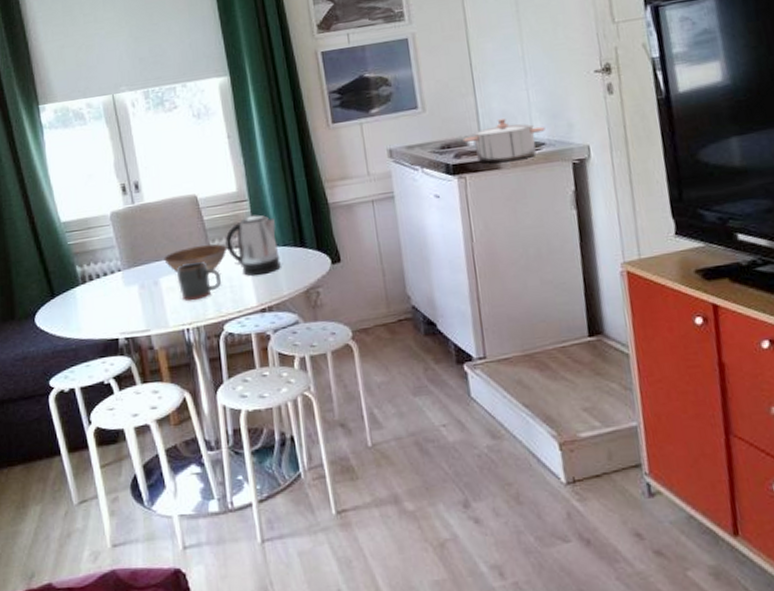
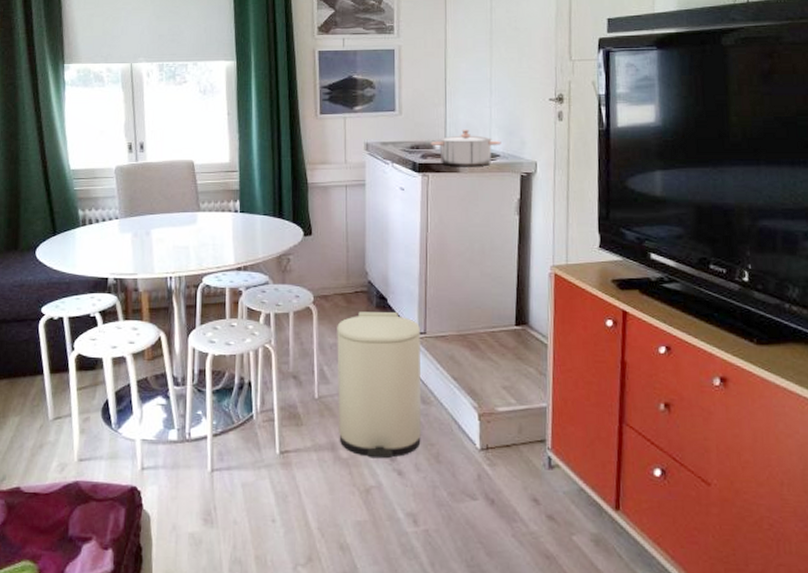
bowl: present [164,244,228,272] -> none [157,206,215,228]
mug: present [177,260,222,301] -> none [166,219,206,253]
kettle: present [225,214,281,277] -> none [213,185,260,238]
pedal bin: none [383,338,496,508] -> present [337,312,421,459]

